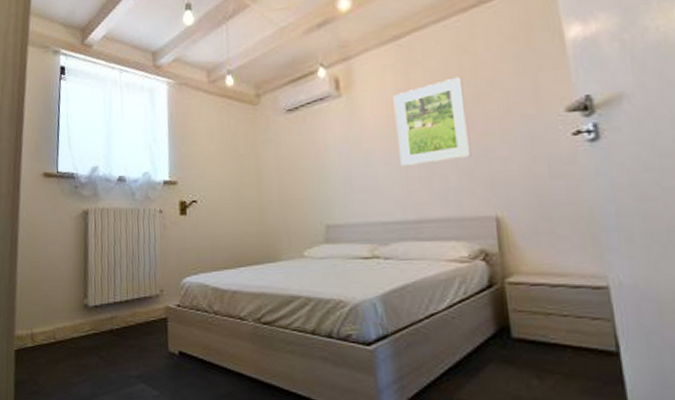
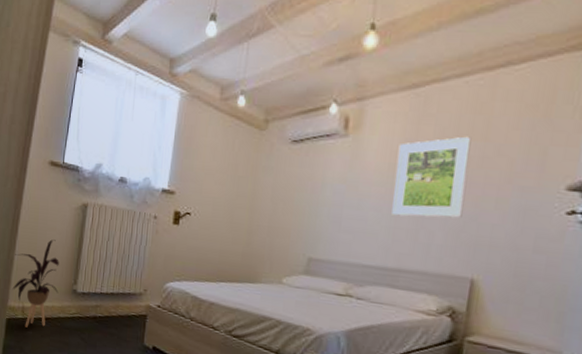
house plant: none [17,254,69,356] -> present [12,239,59,328]

